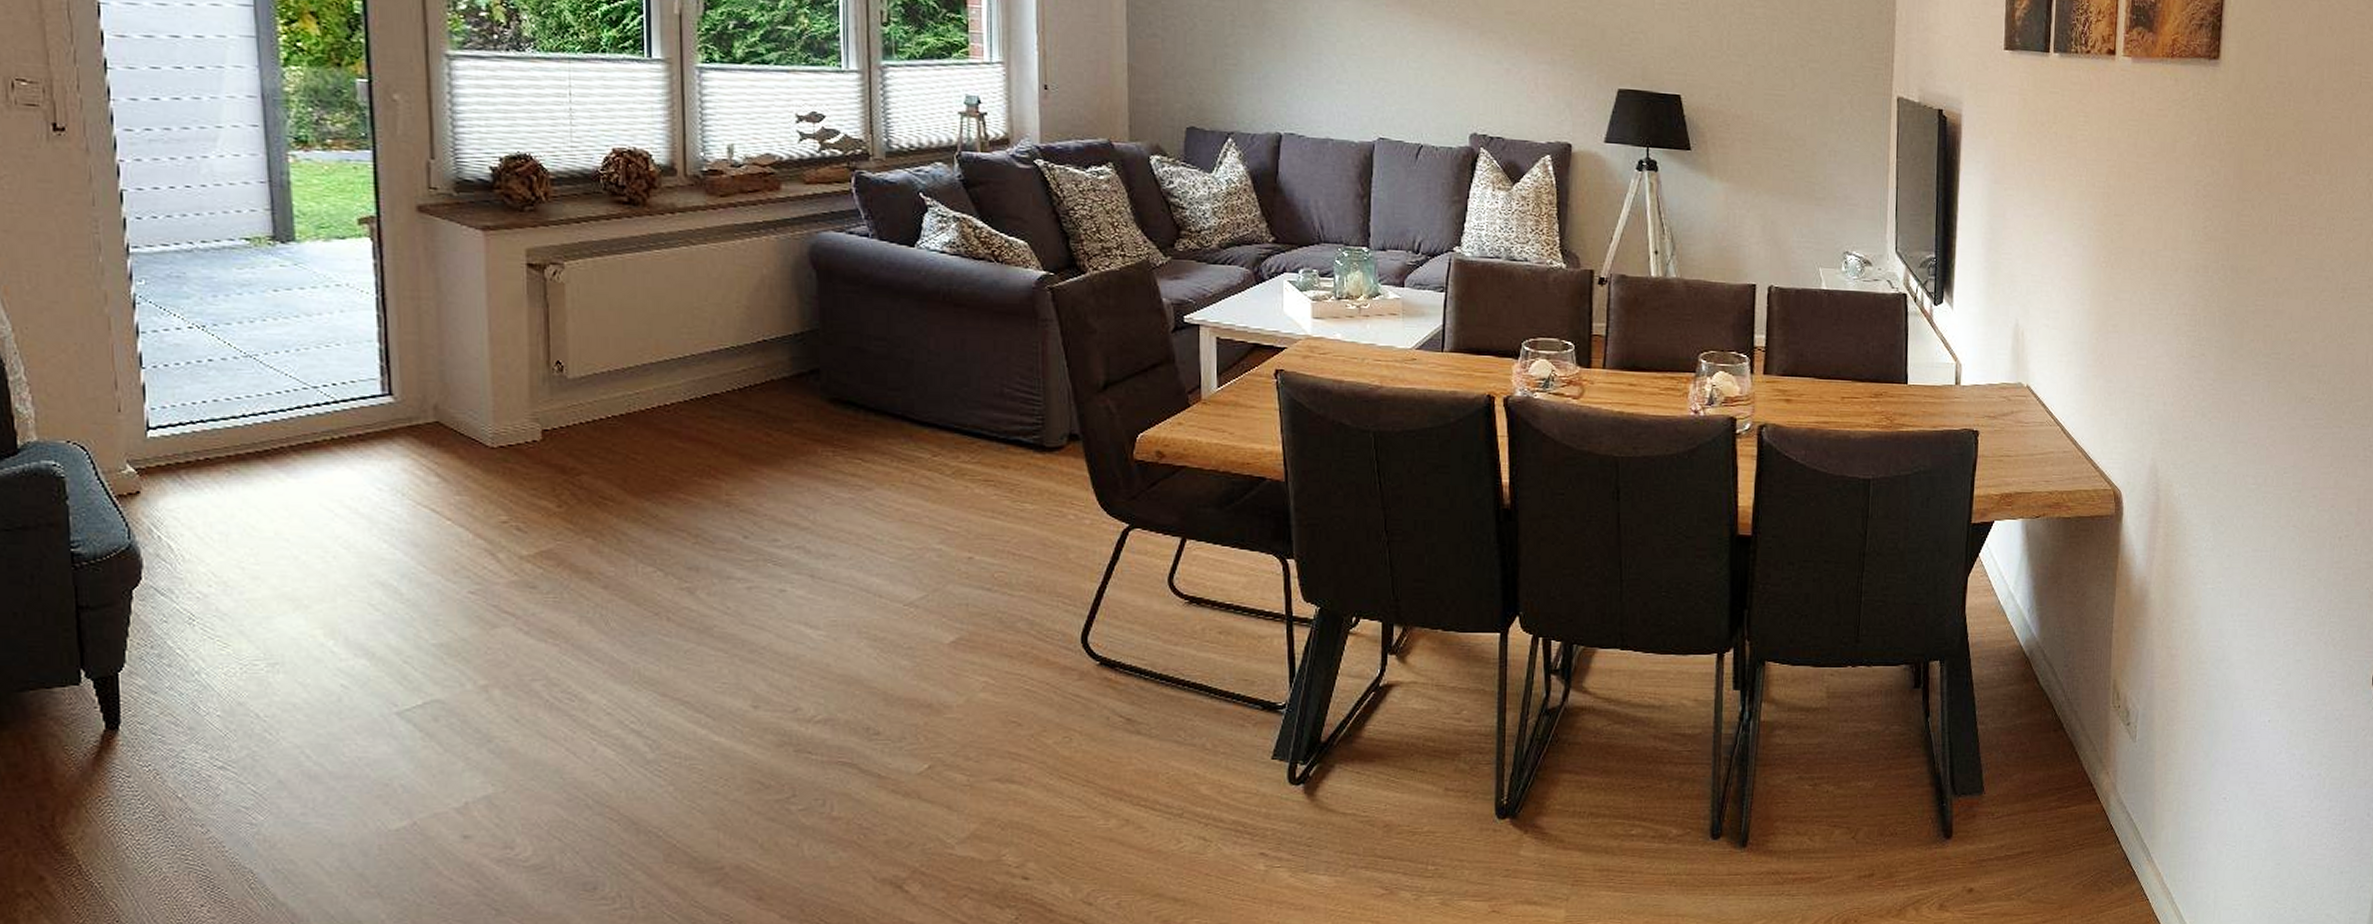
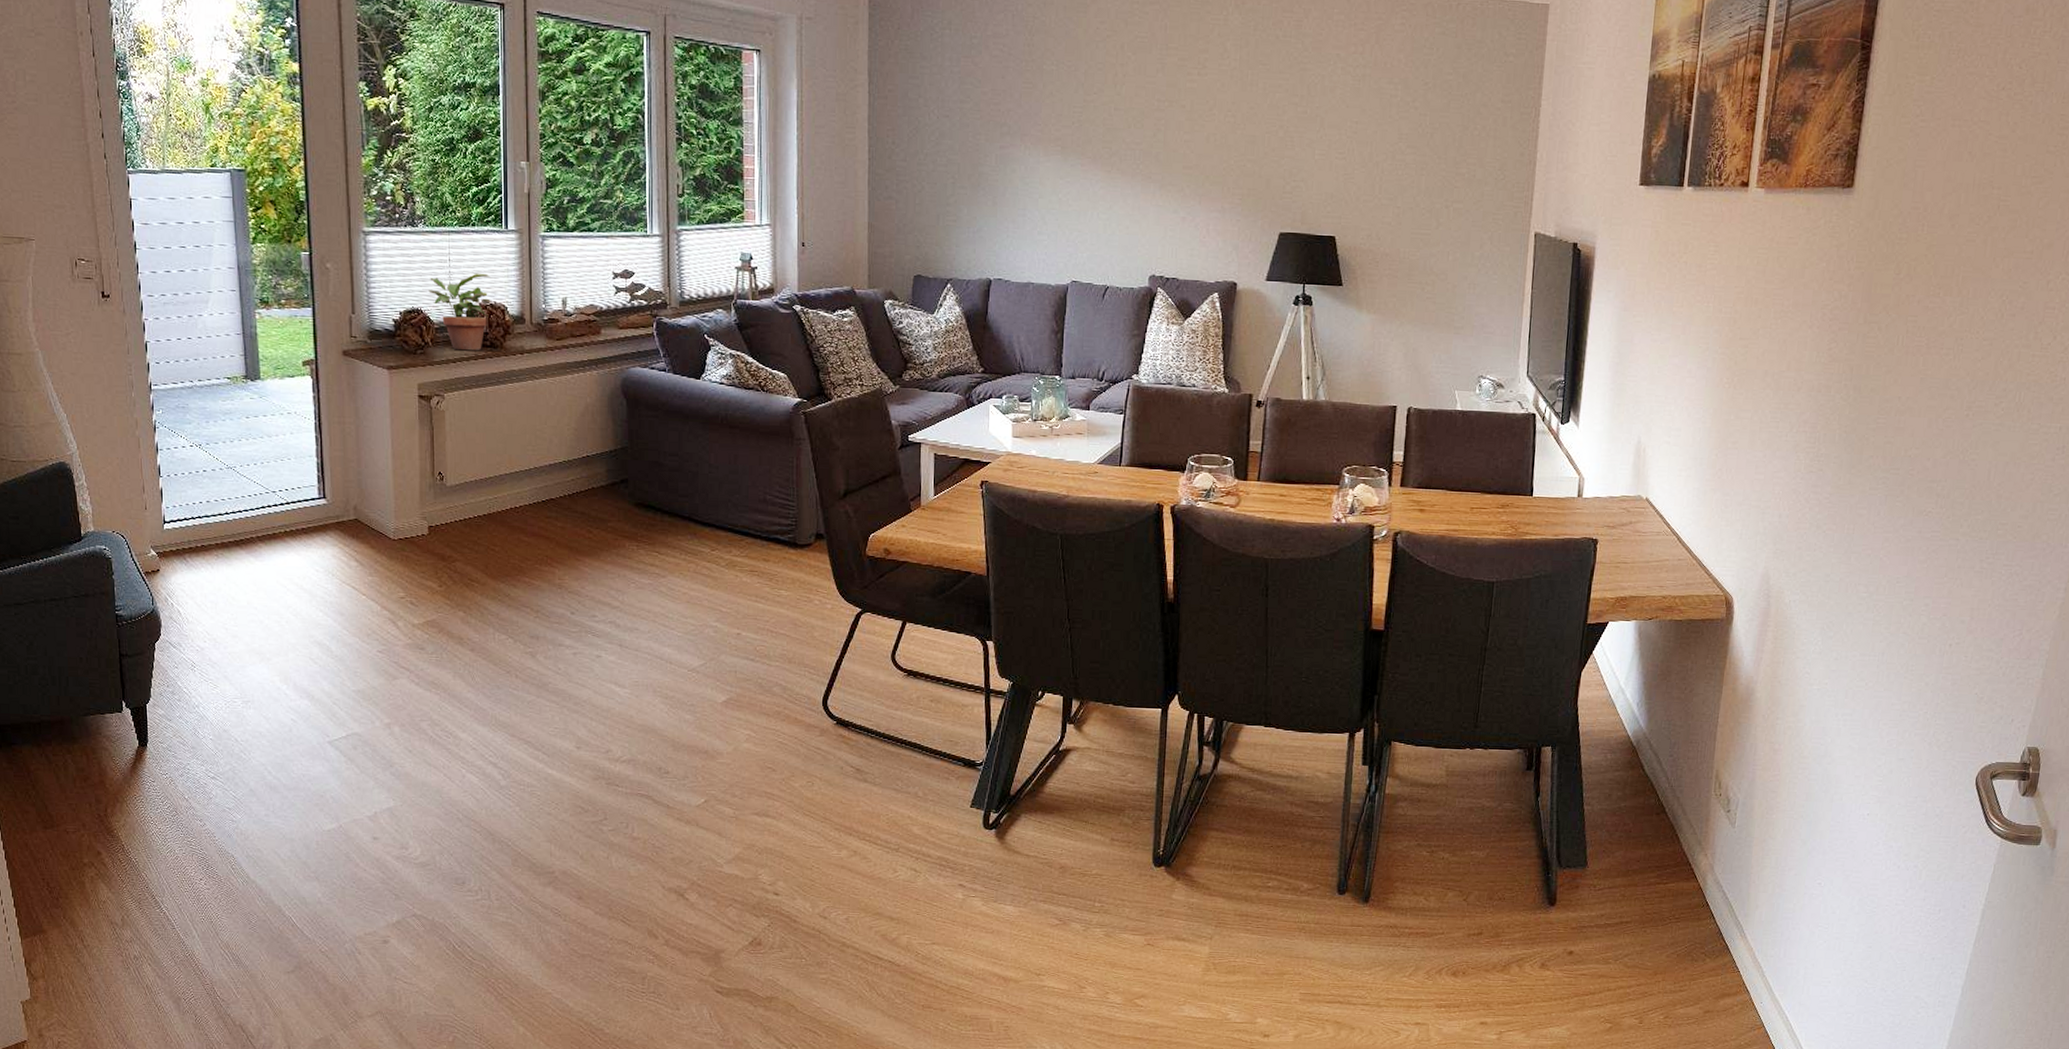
potted plant: none [541,111,628,209] -> present [429,273,491,351]

